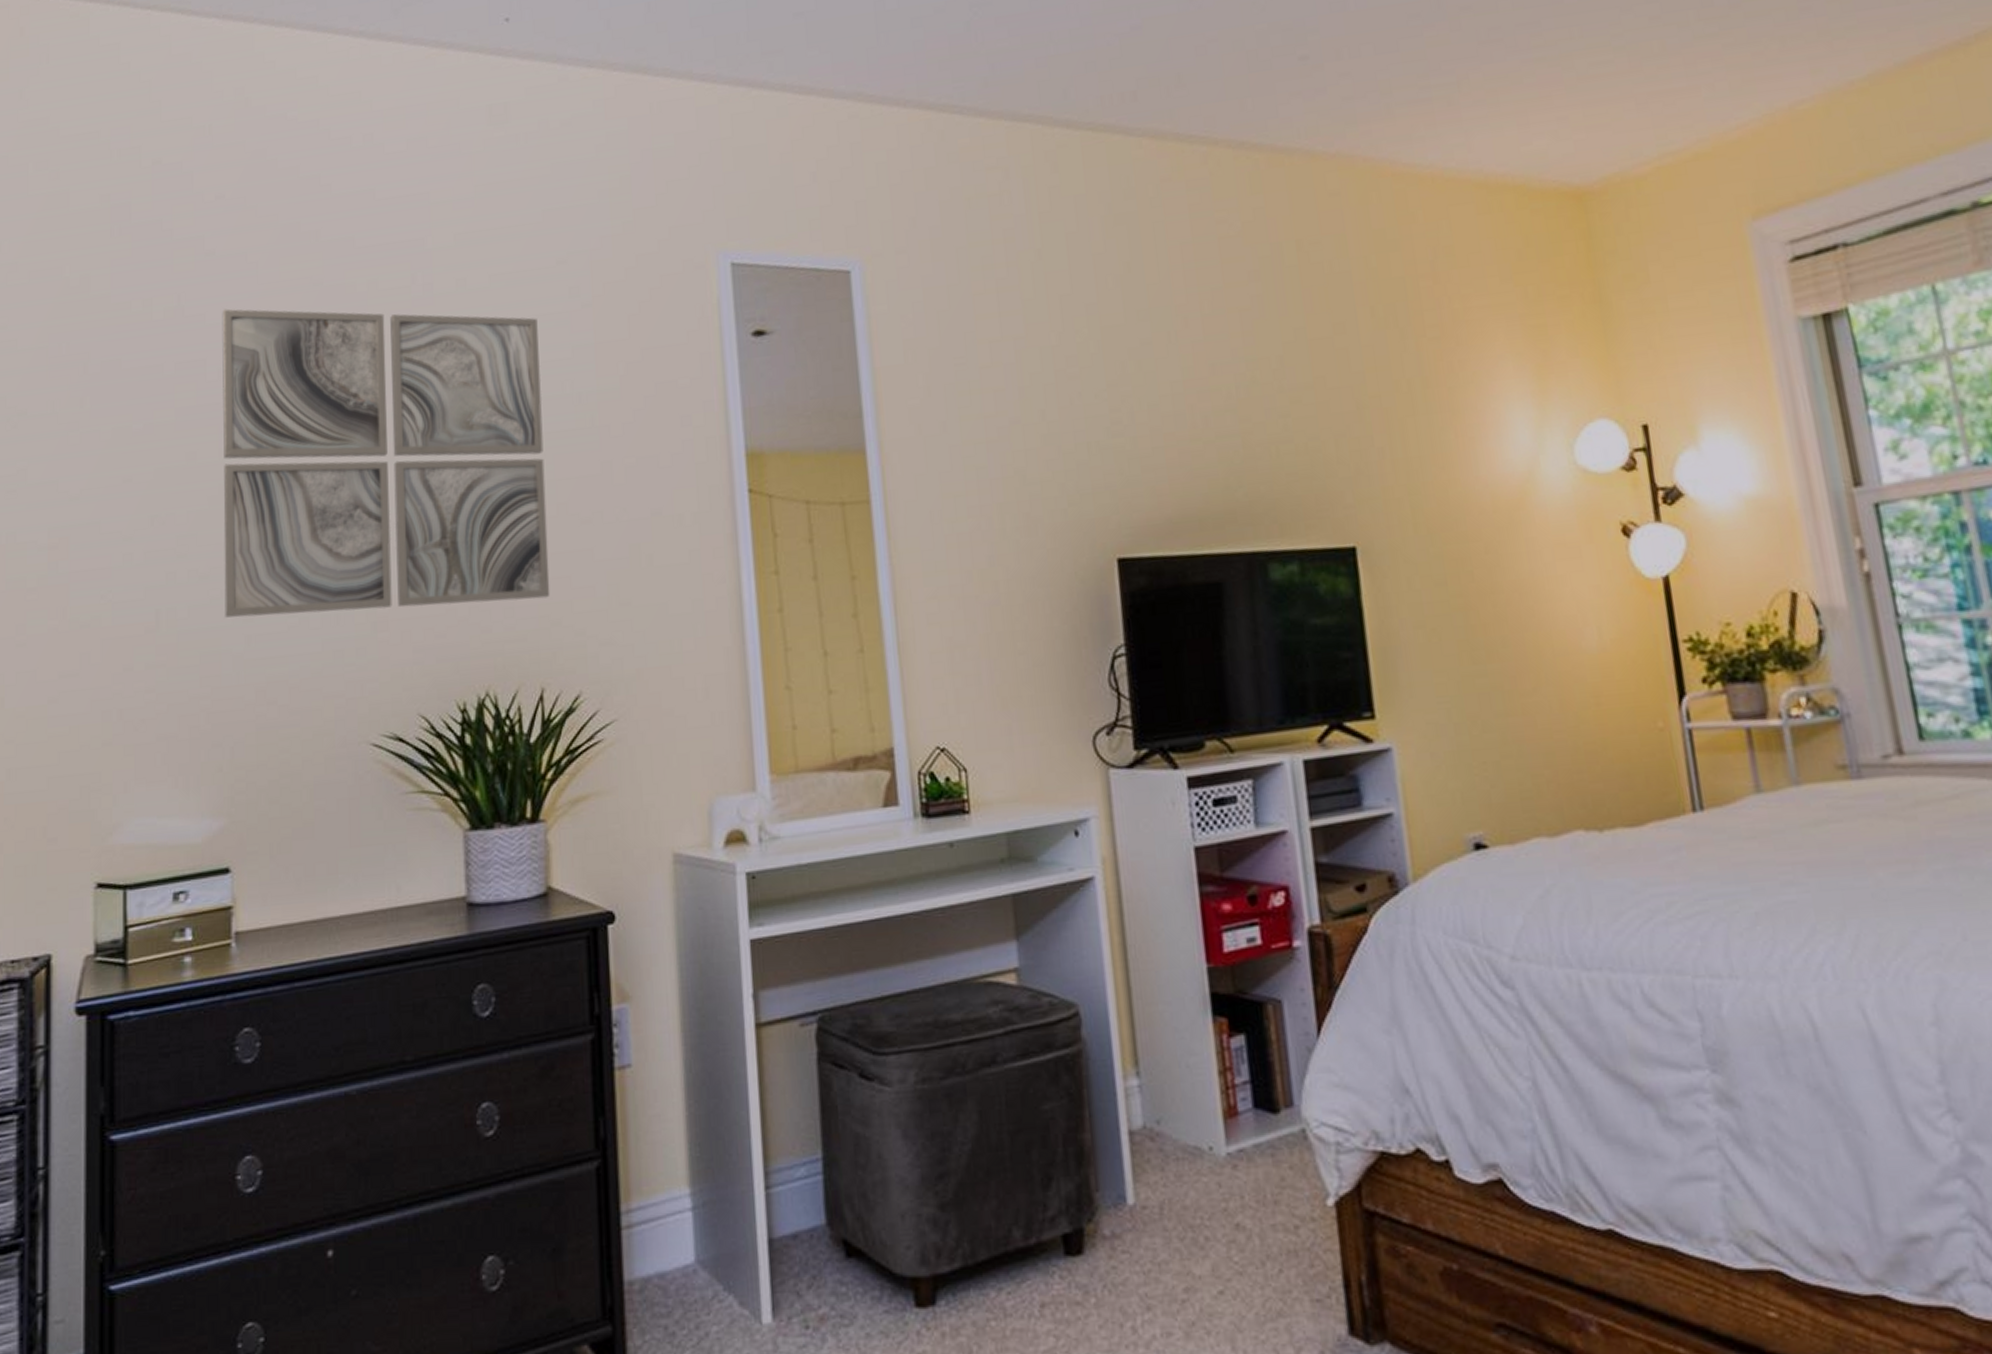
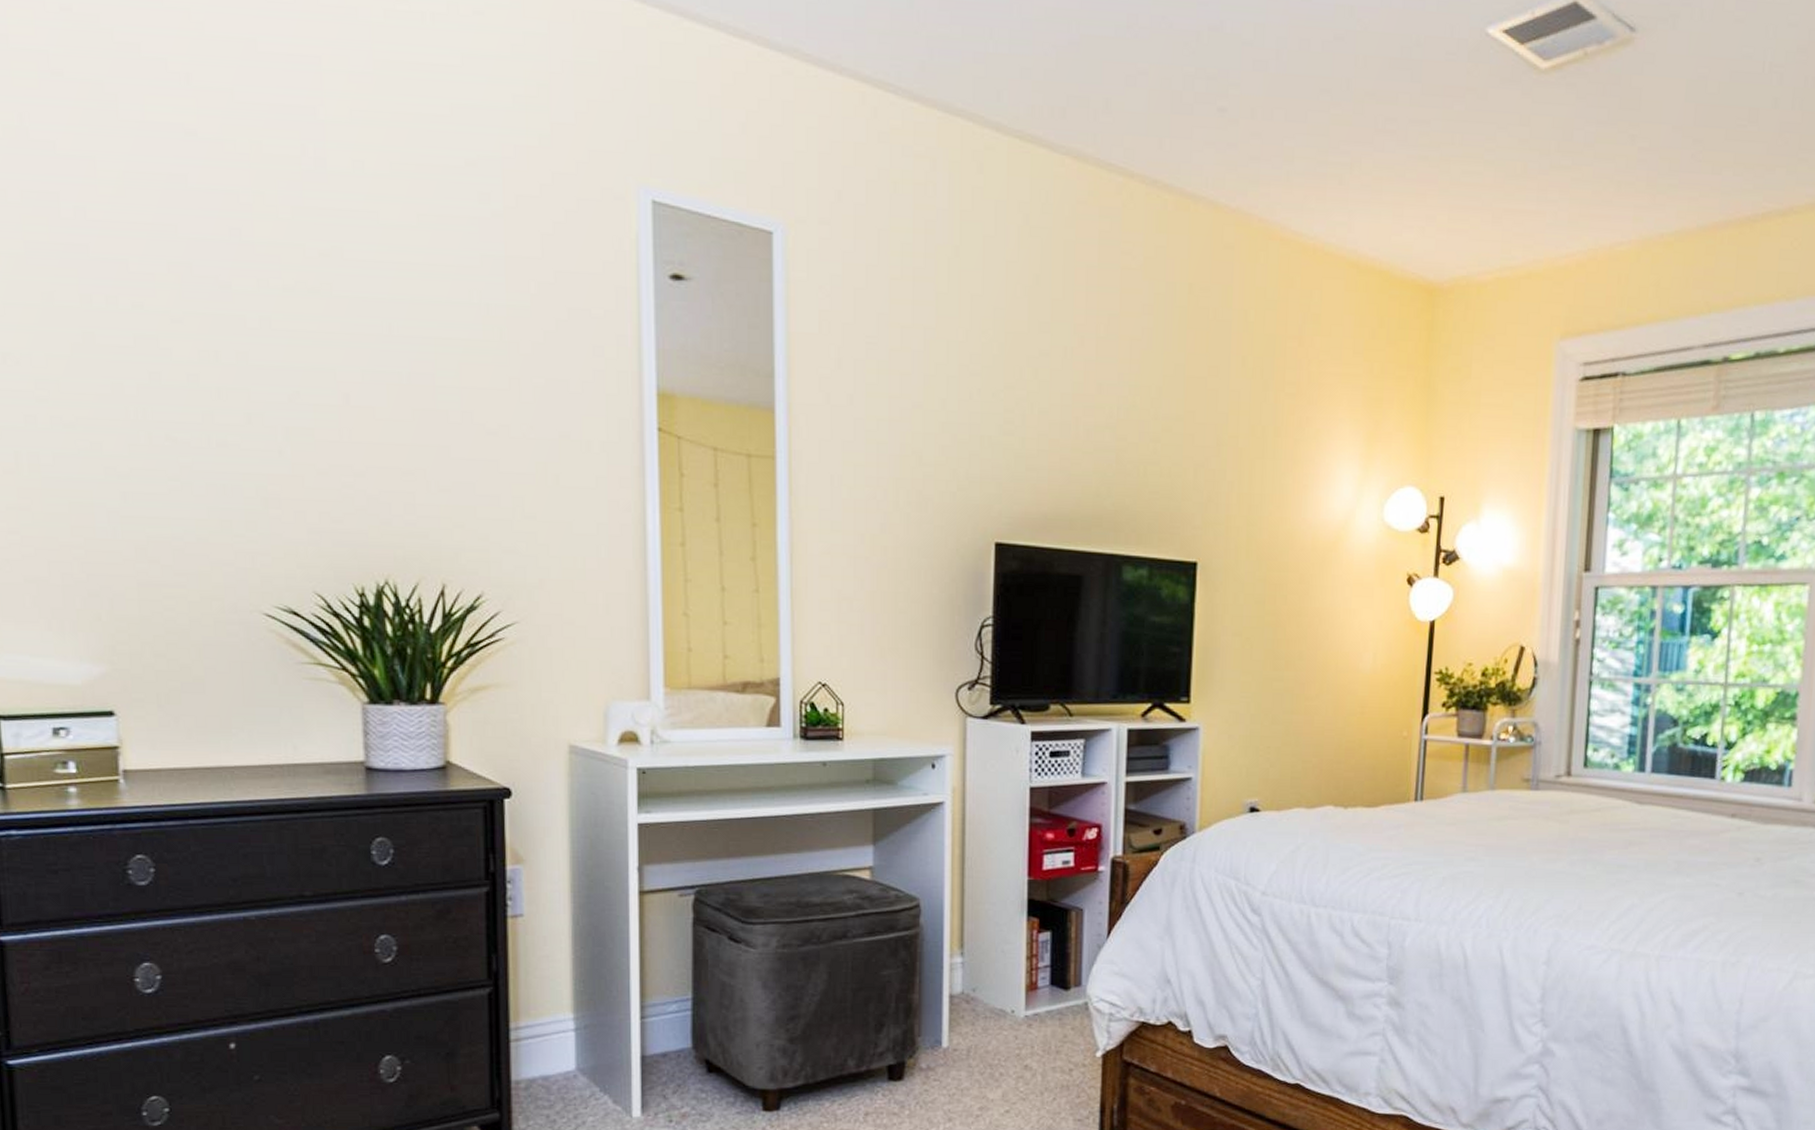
wall art: present [222,308,550,618] -> none [75,140,453,501]

